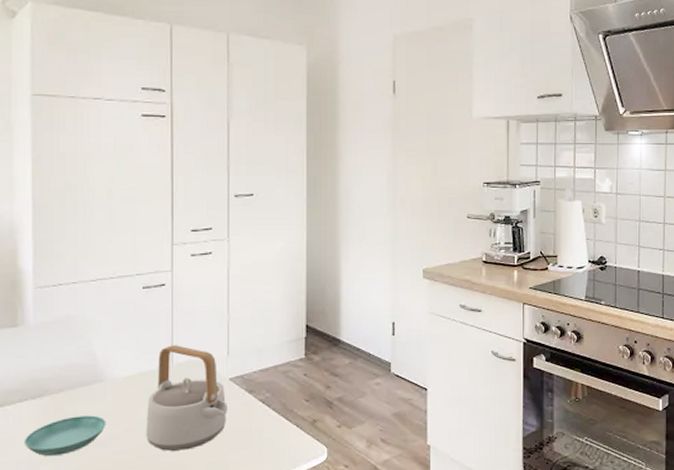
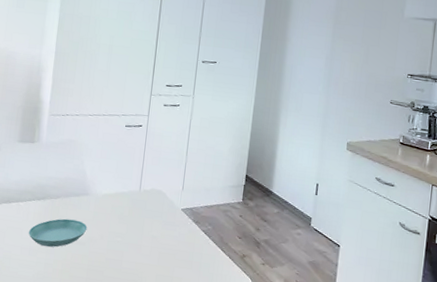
teapot: present [146,345,227,451] -> none [114,175,178,261]

